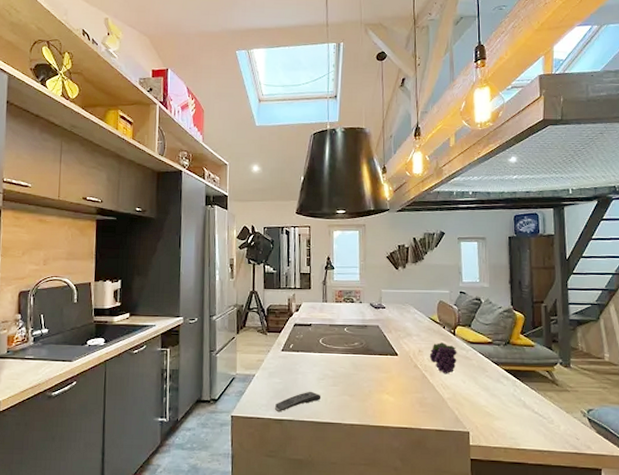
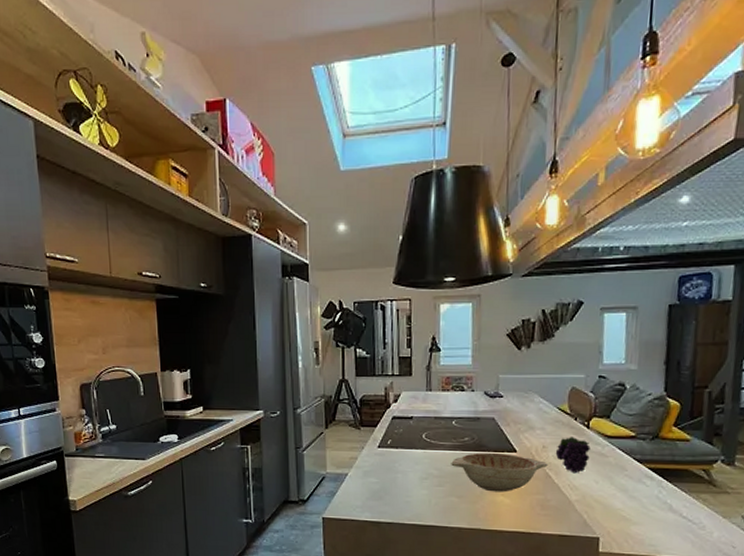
remote control: present [274,391,321,412] -> none [370,491,425,514]
decorative bowl: none [344,355,424,391] -> present [451,452,548,492]

